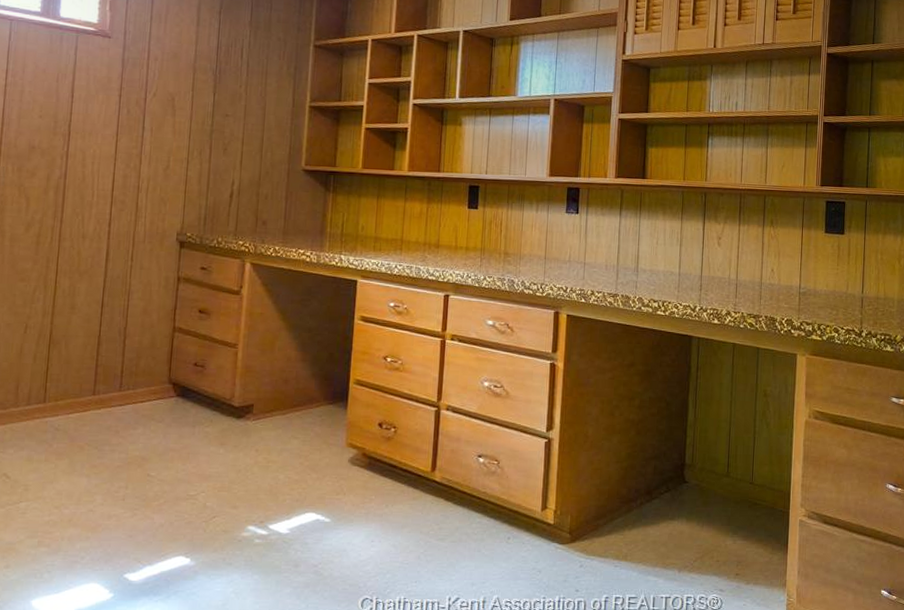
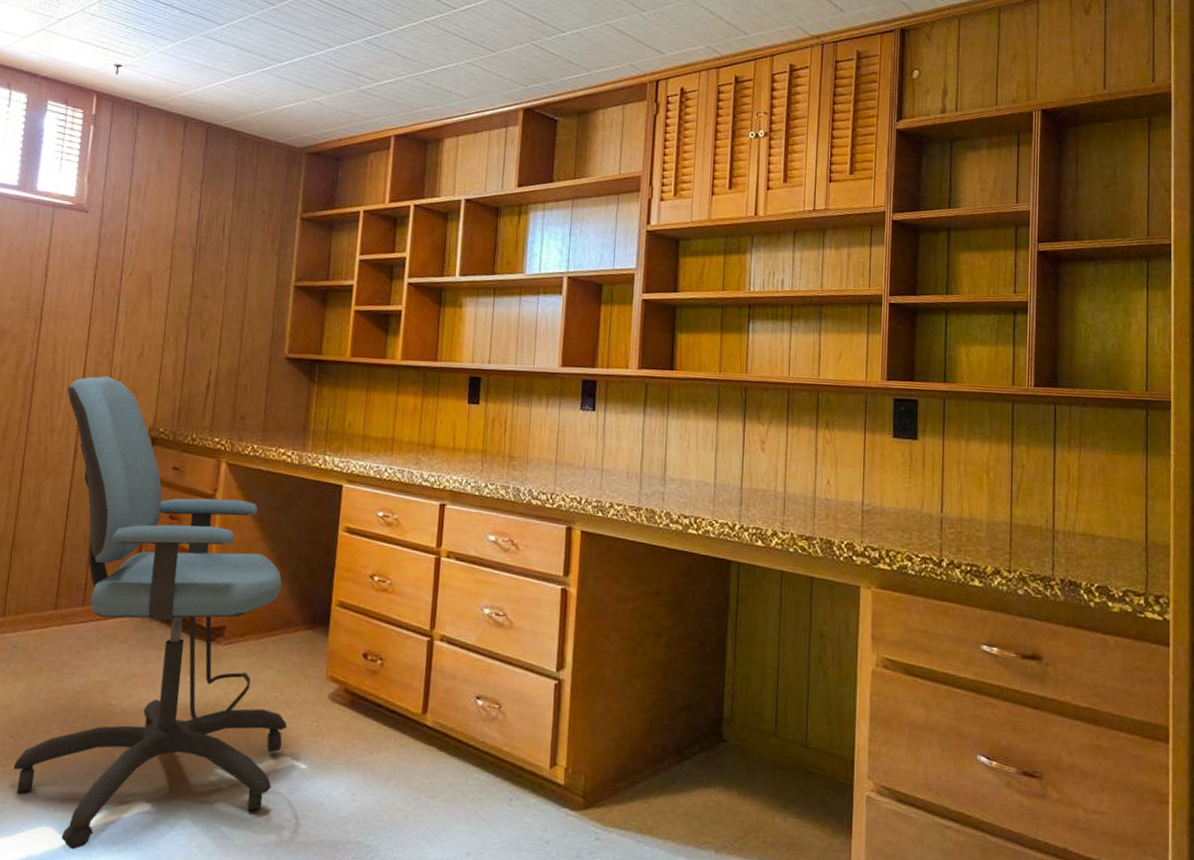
office chair: none [59,187,312,602] -> present [13,376,287,850]

